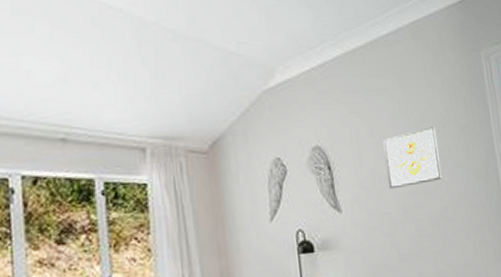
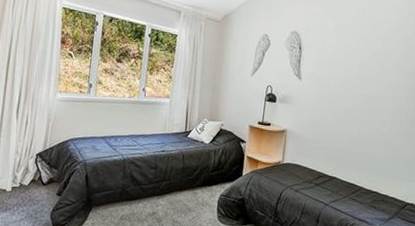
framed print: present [383,125,442,189] -> none [340,32,387,73]

